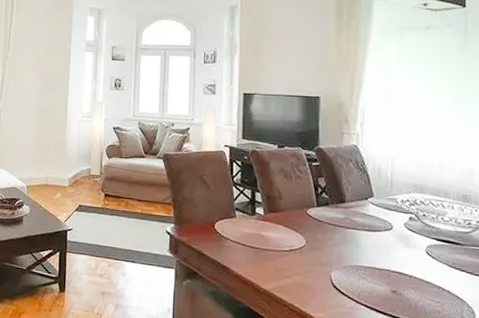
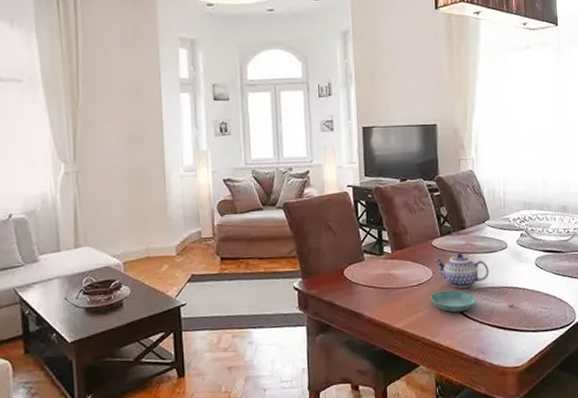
saucer: none [302,260,353,287] -> present [430,290,476,313]
teapot: none [309,225,370,264] -> present [434,252,489,289]

